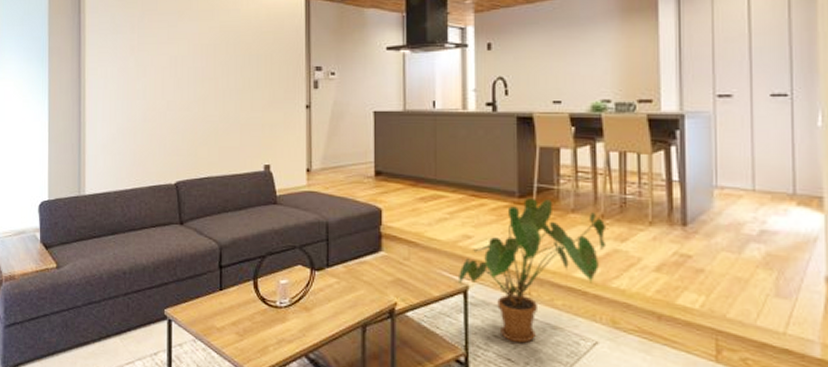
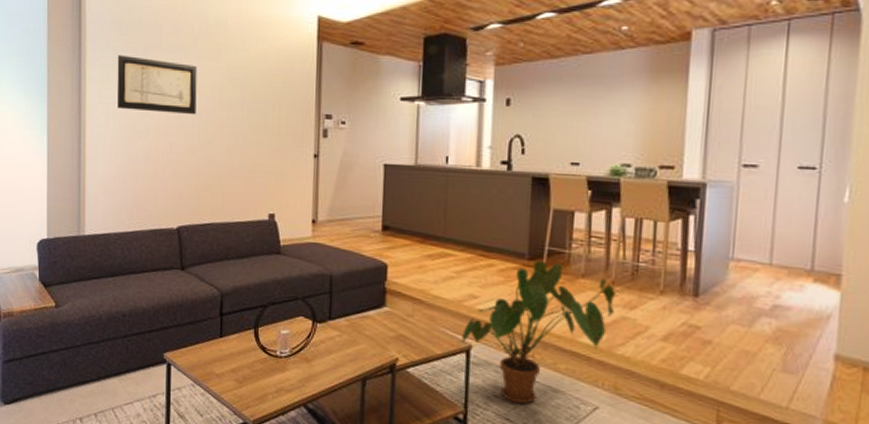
wall art: none [115,19,192,74] -> present [117,54,197,115]

